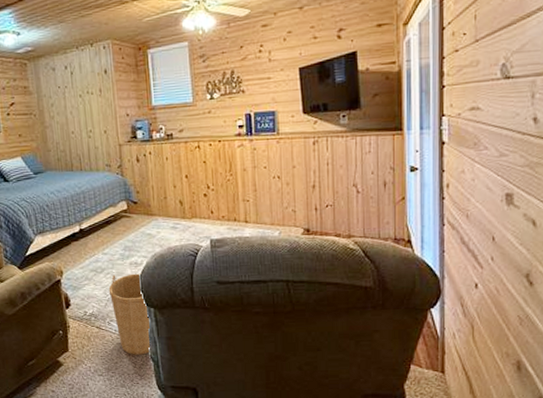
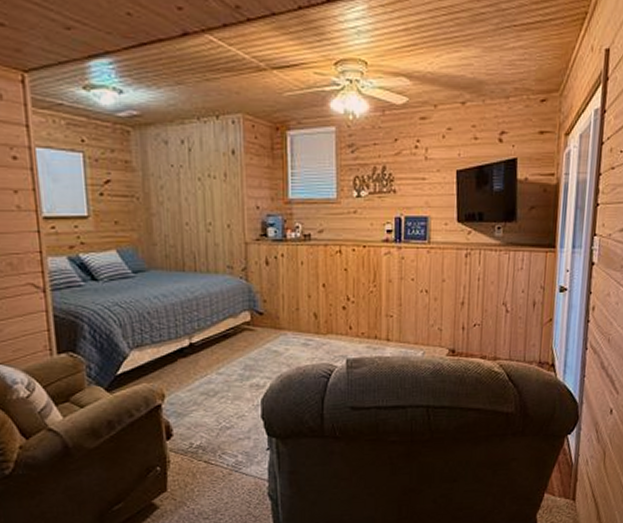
basket: present [108,273,151,355] -> none [222,397,270,493]

